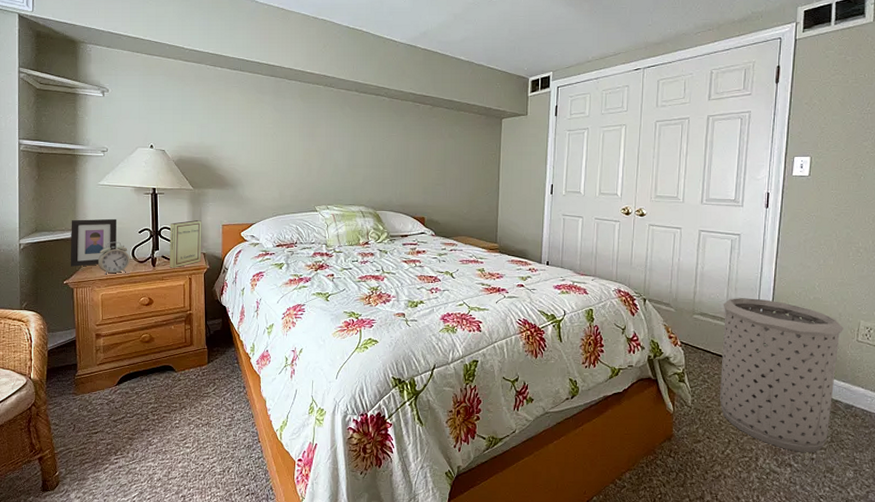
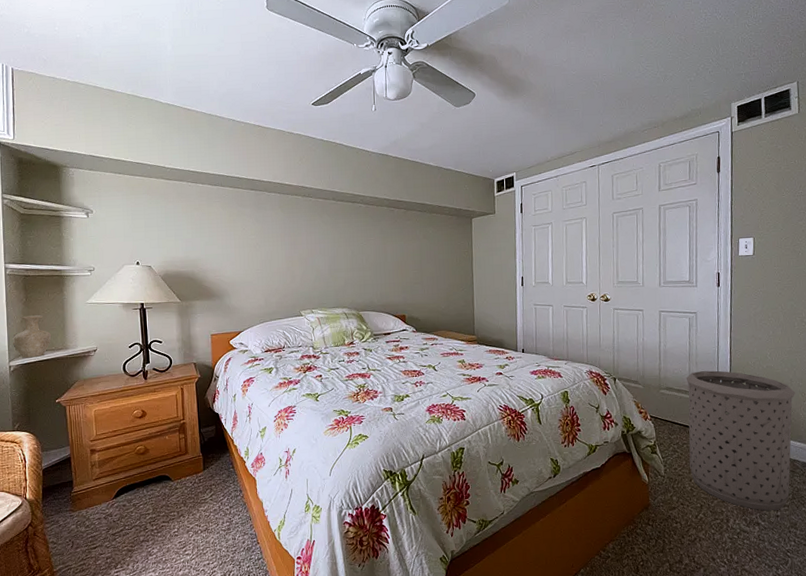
vase: none [24,194,62,237] -> present [13,315,52,358]
picture frame: present [70,218,116,267] -> none [61,335,107,385]
alarm clock: present [97,241,130,275] -> none [89,357,122,391]
book: present [170,220,202,268] -> none [159,331,192,380]

